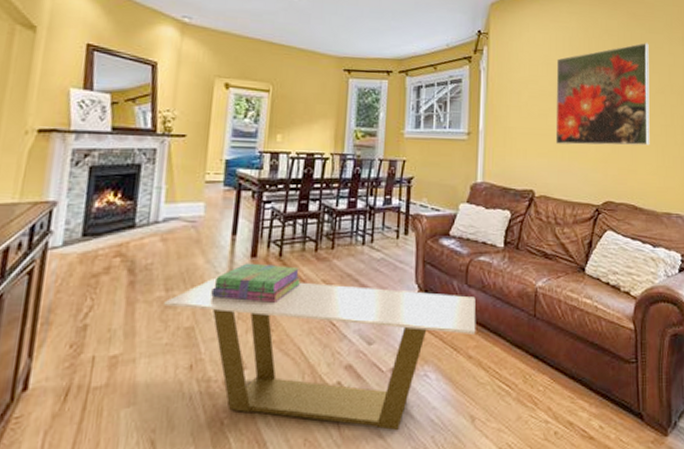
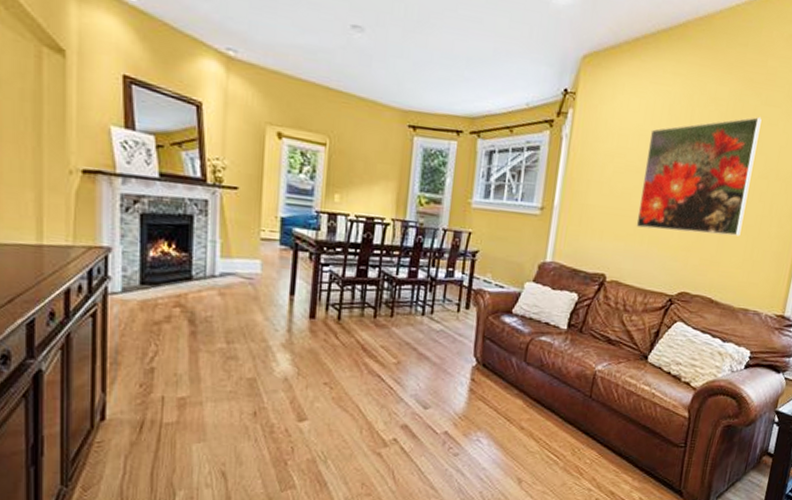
coffee table: present [164,277,476,431] -> none [226,334,533,485]
stack of books: present [211,263,302,303] -> none [271,323,360,363]

